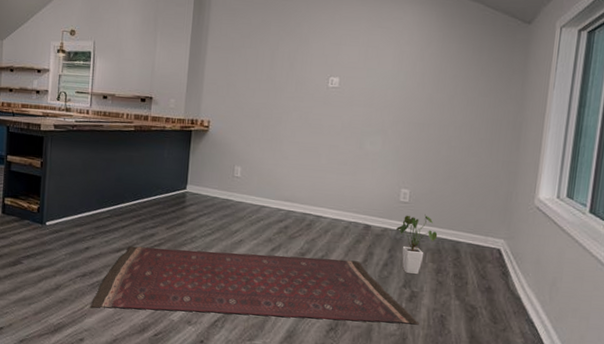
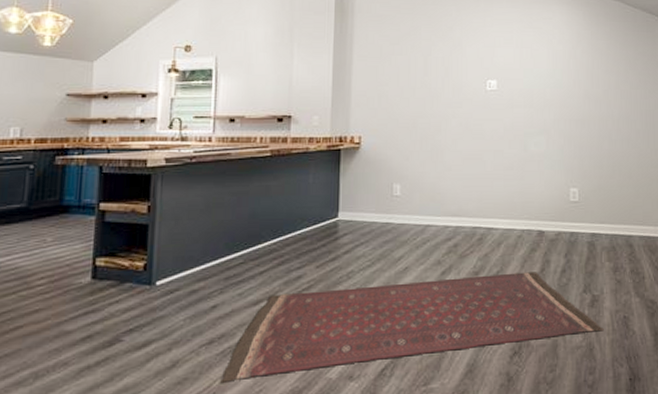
house plant: present [396,214,438,275] -> none [570,212,611,278]

